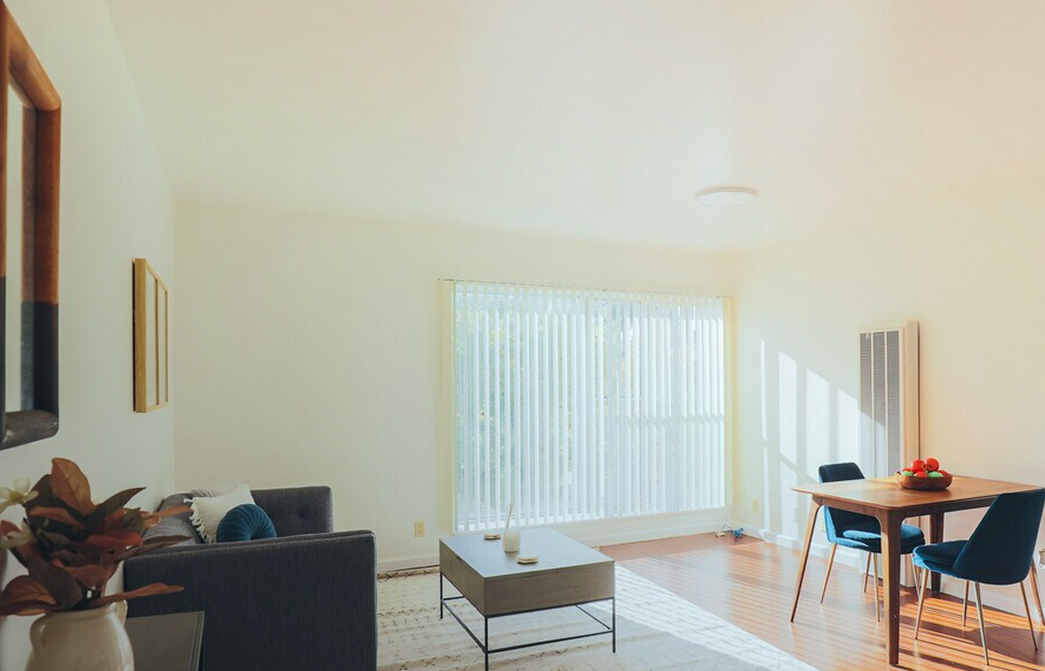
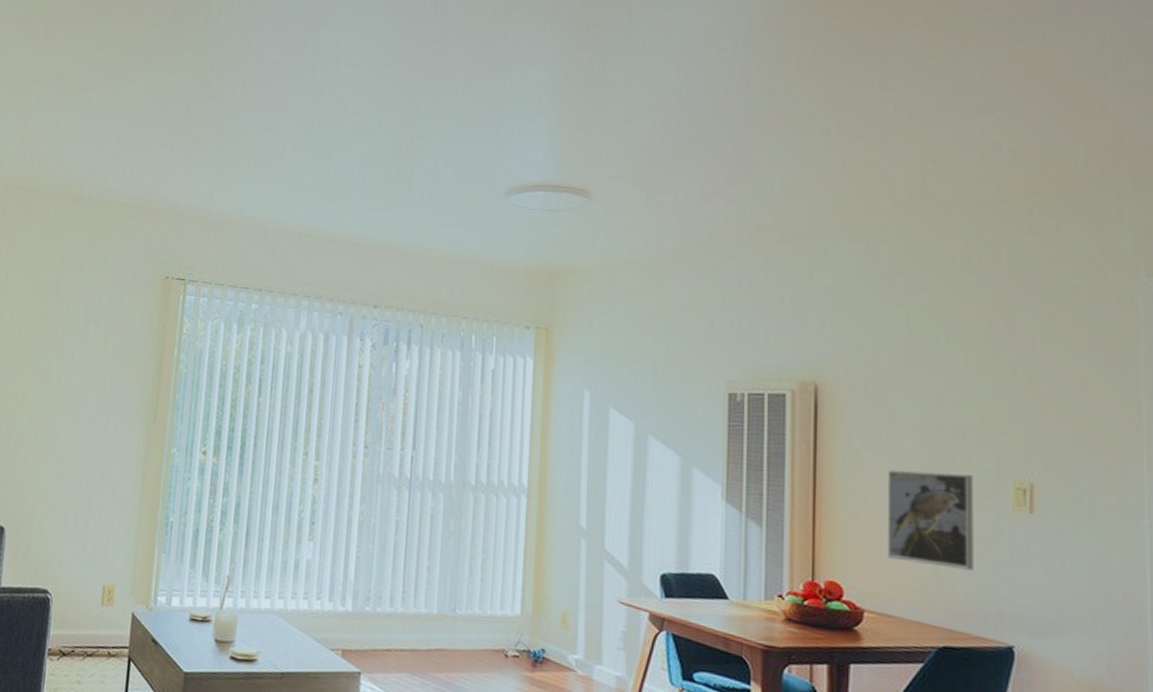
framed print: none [966,376,1021,441] -> present [887,470,974,571]

